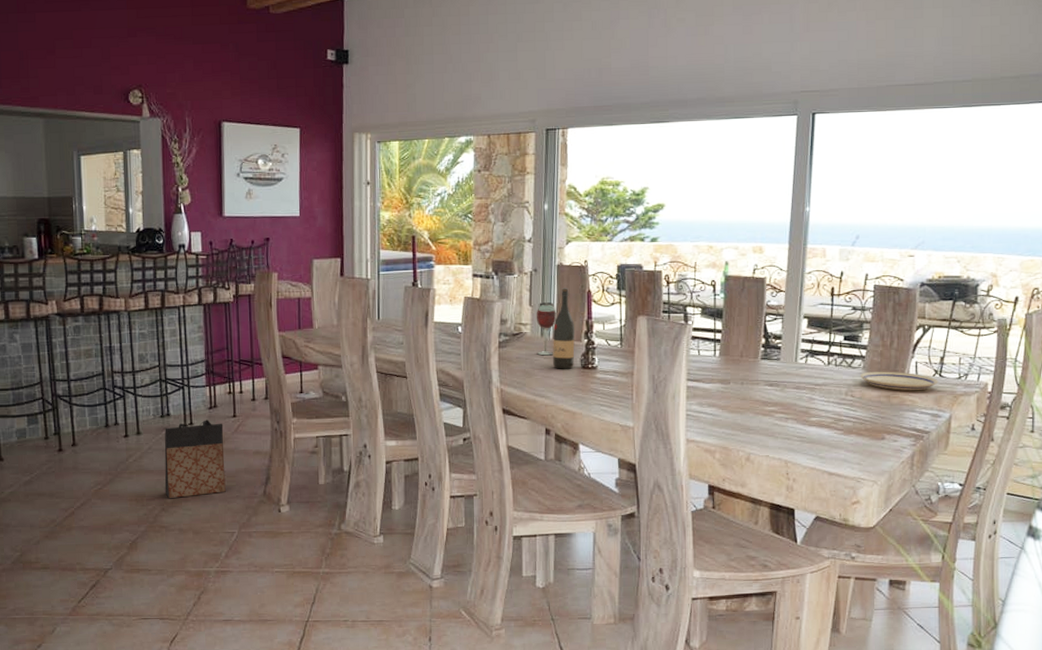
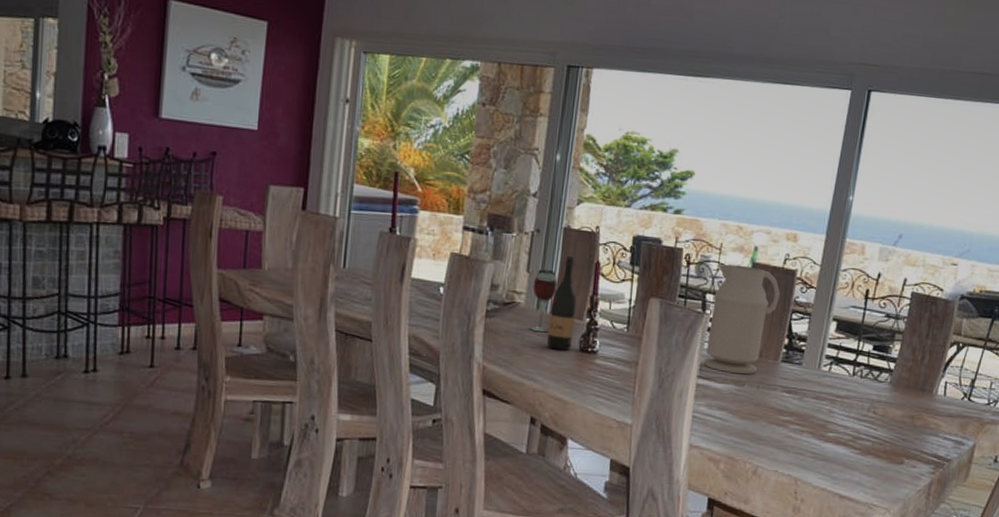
bag: present [164,420,226,499] -> none [52,367,136,461]
water jug: none [691,279,753,374] -> present [704,263,781,375]
plate: present [860,371,938,391] -> none [886,387,966,414]

